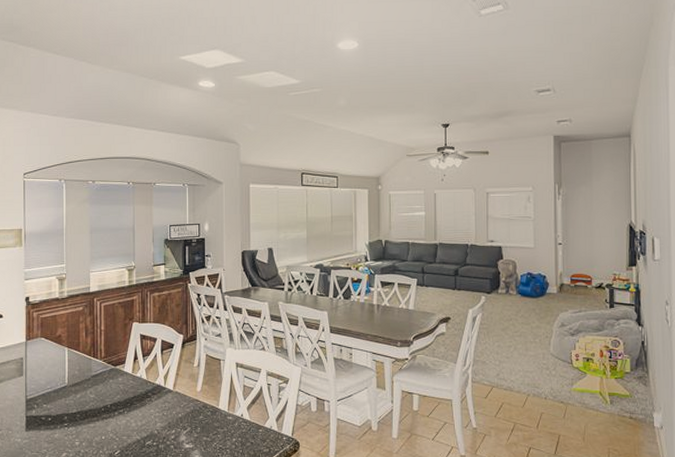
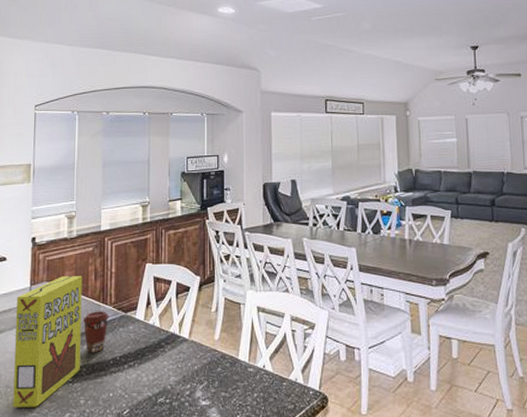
cereal box: none [14,333,74,447] -> present [13,276,82,407]
coffee cup: none [75,364,101,401] -> present [82,311,110,353]

